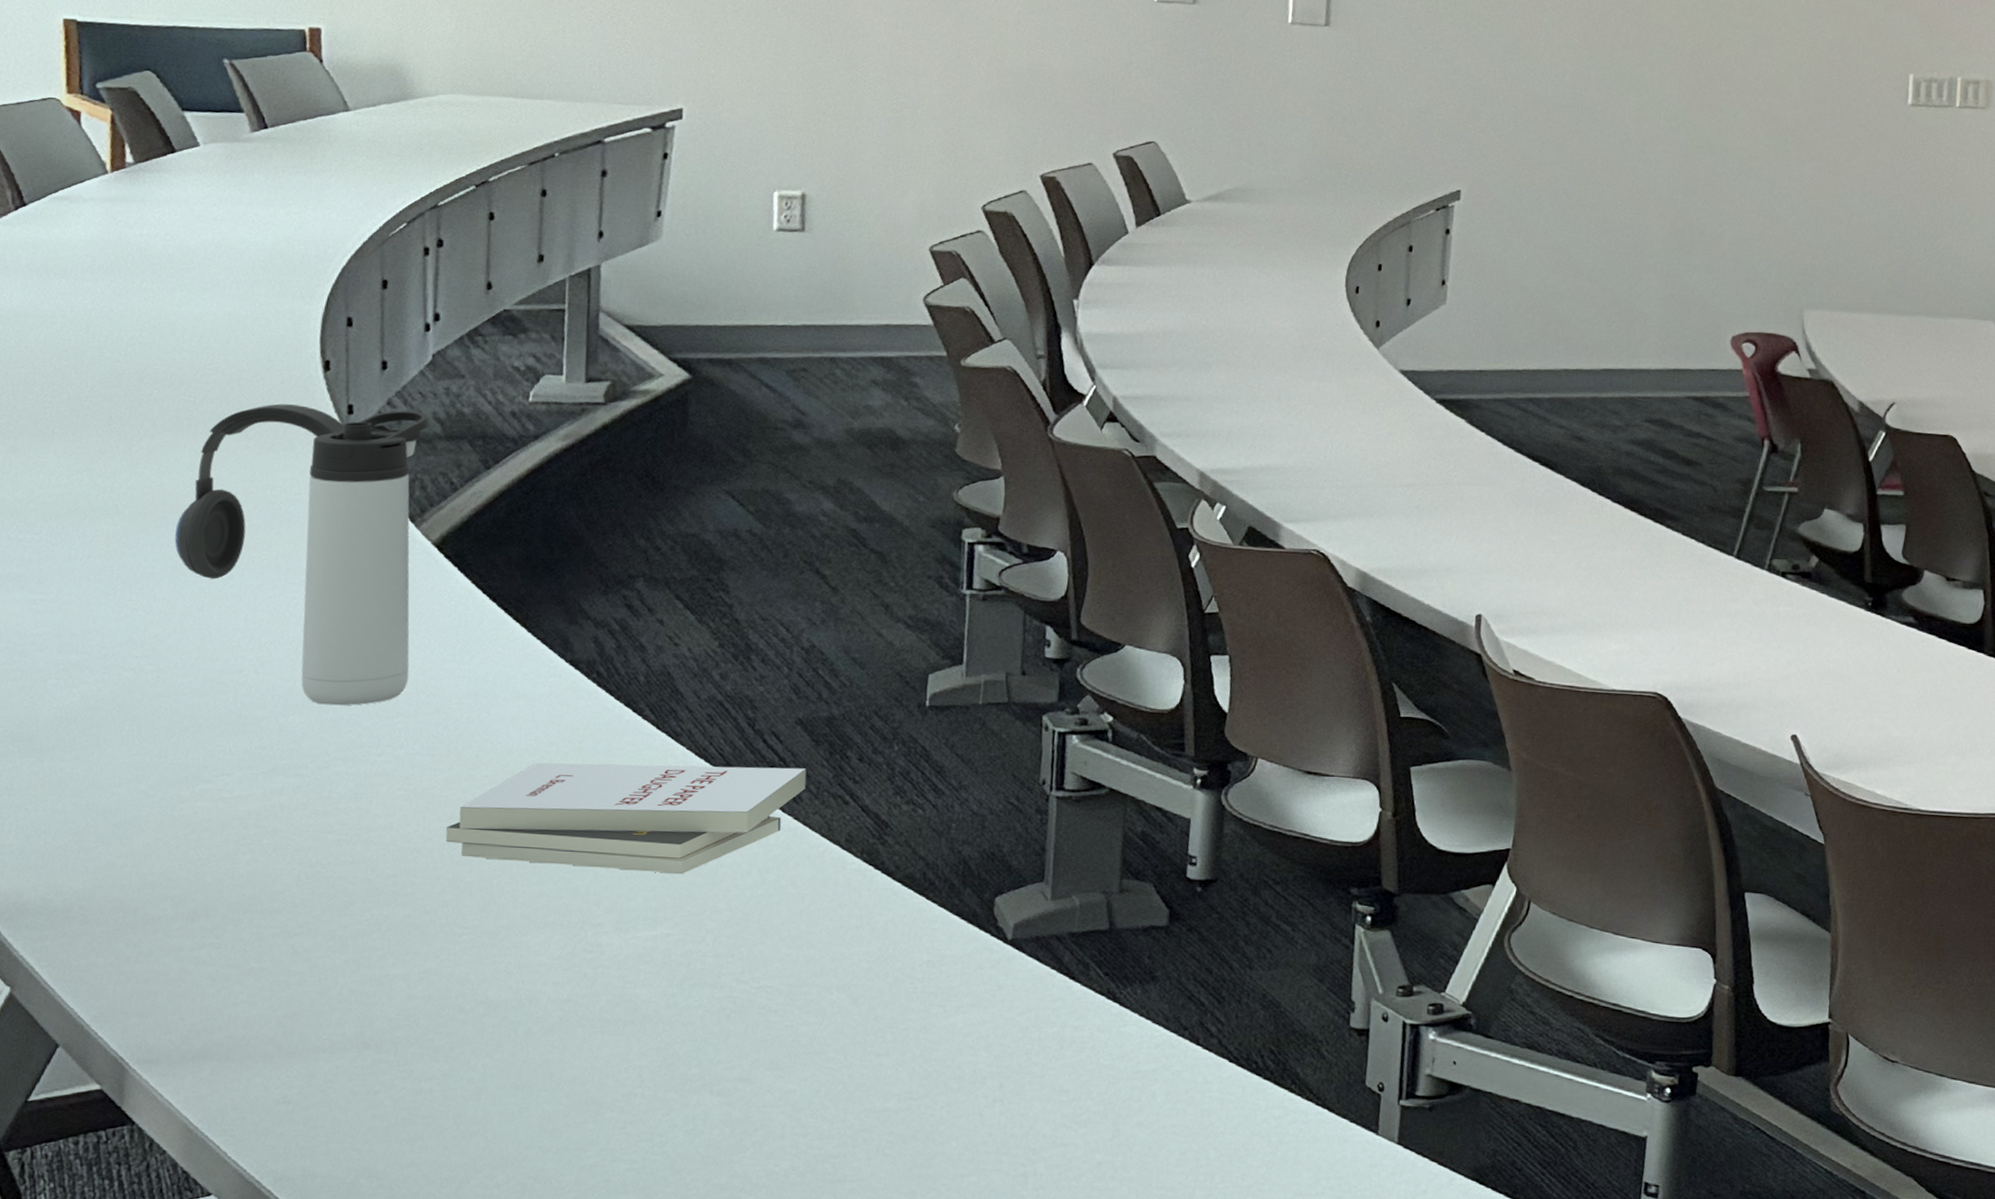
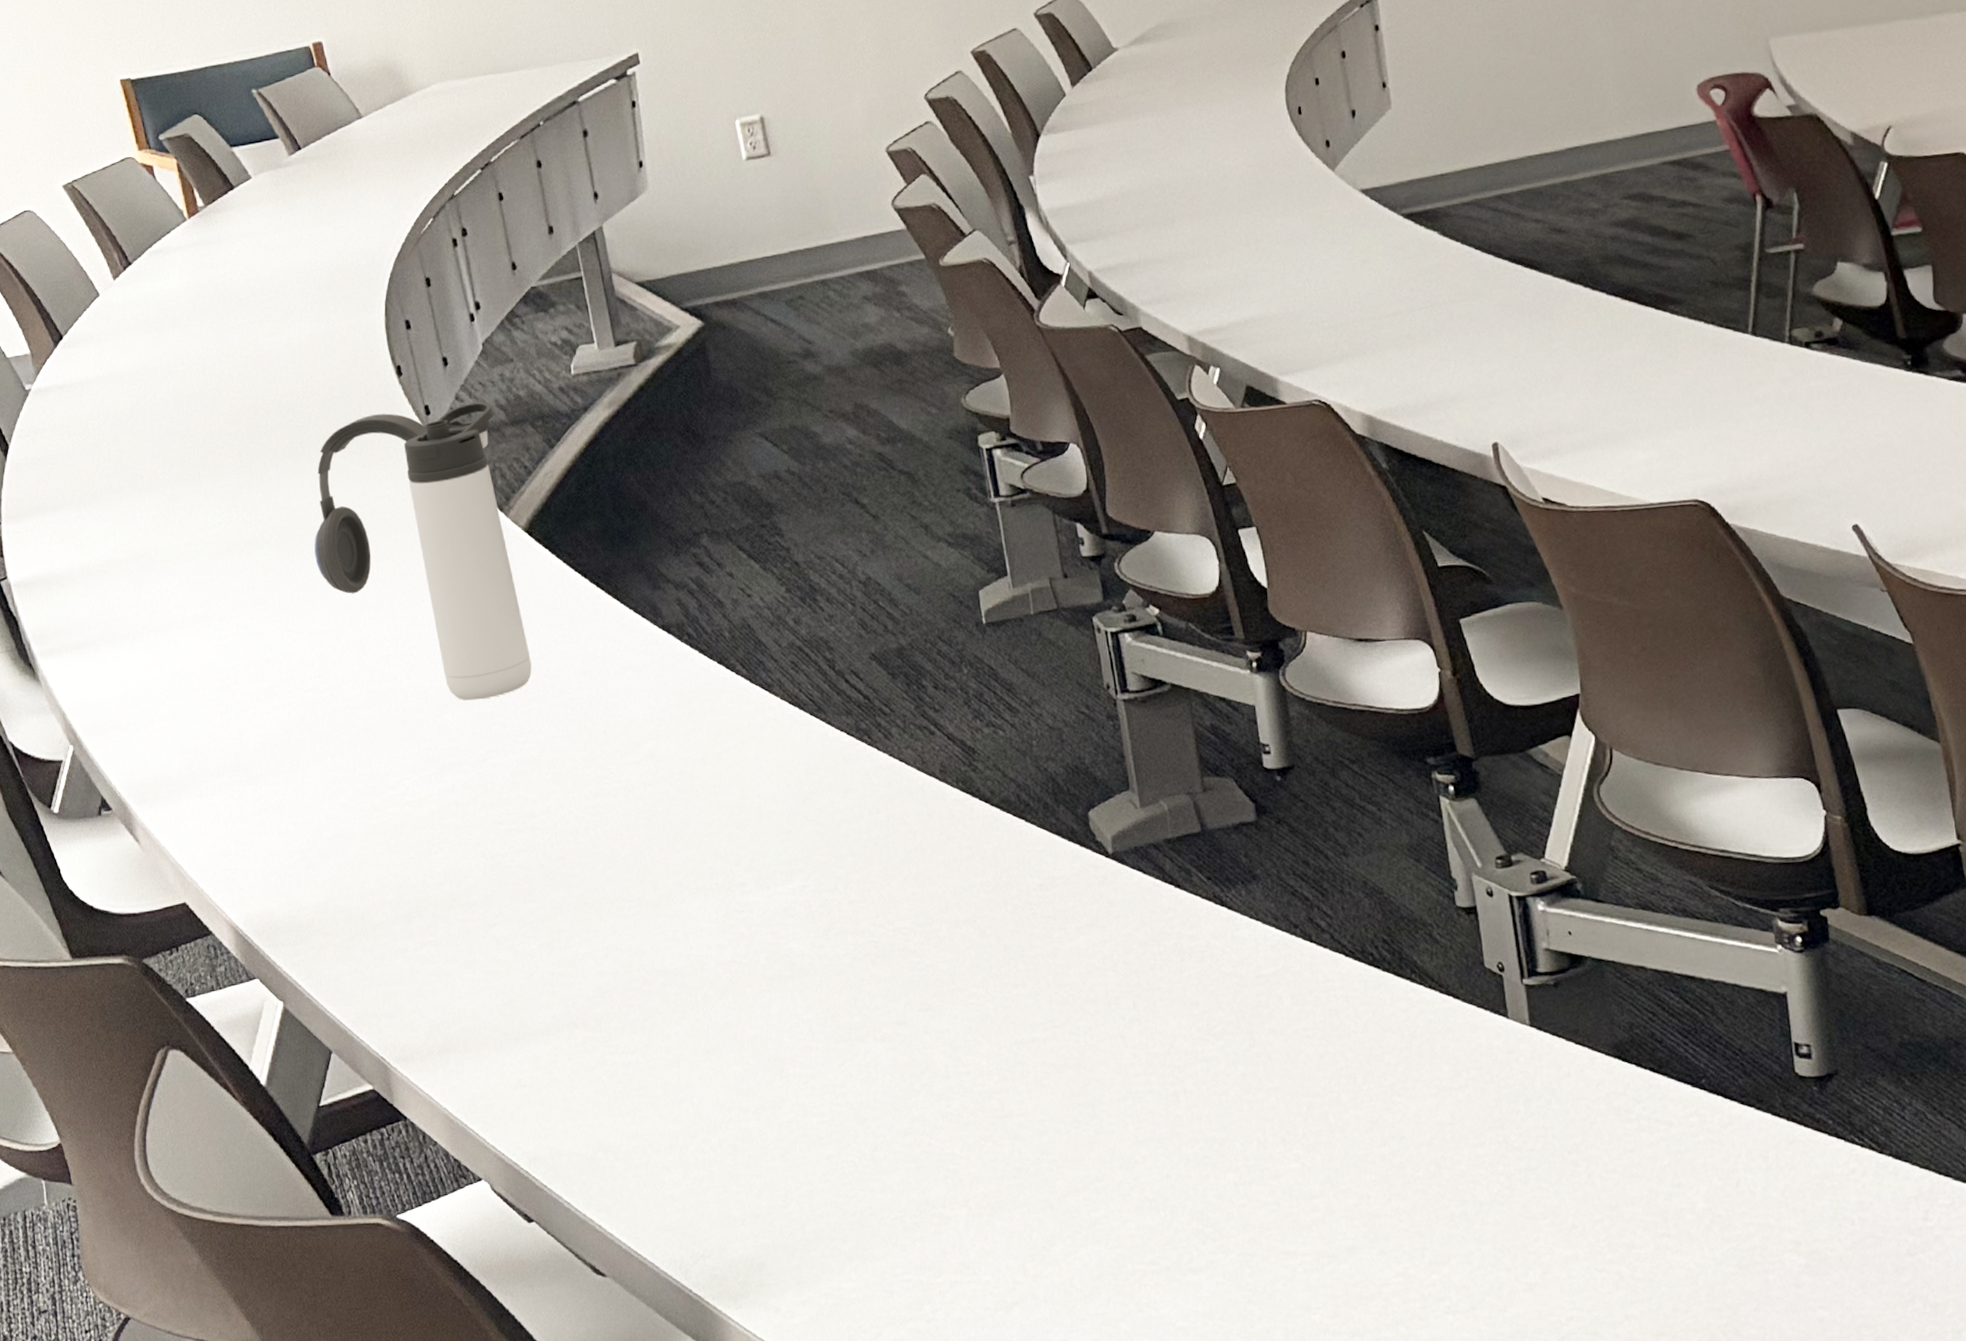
books: present [445,762,807,875] -> none [595,703,893,832]

